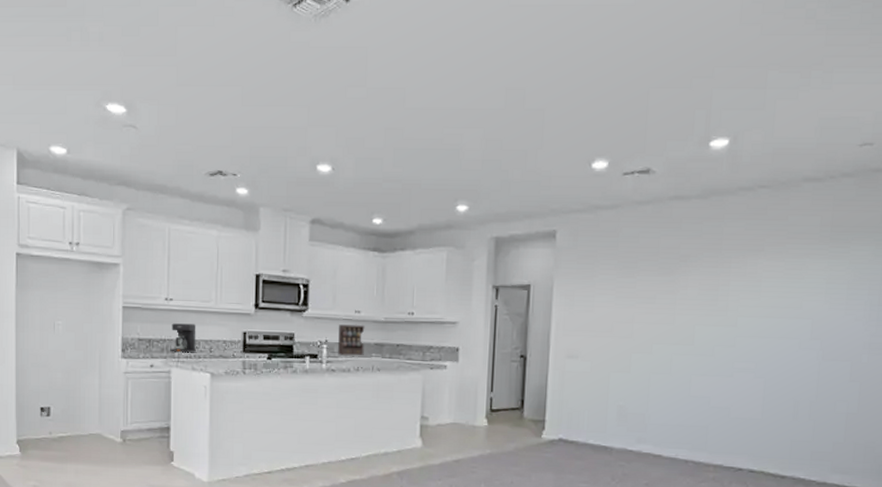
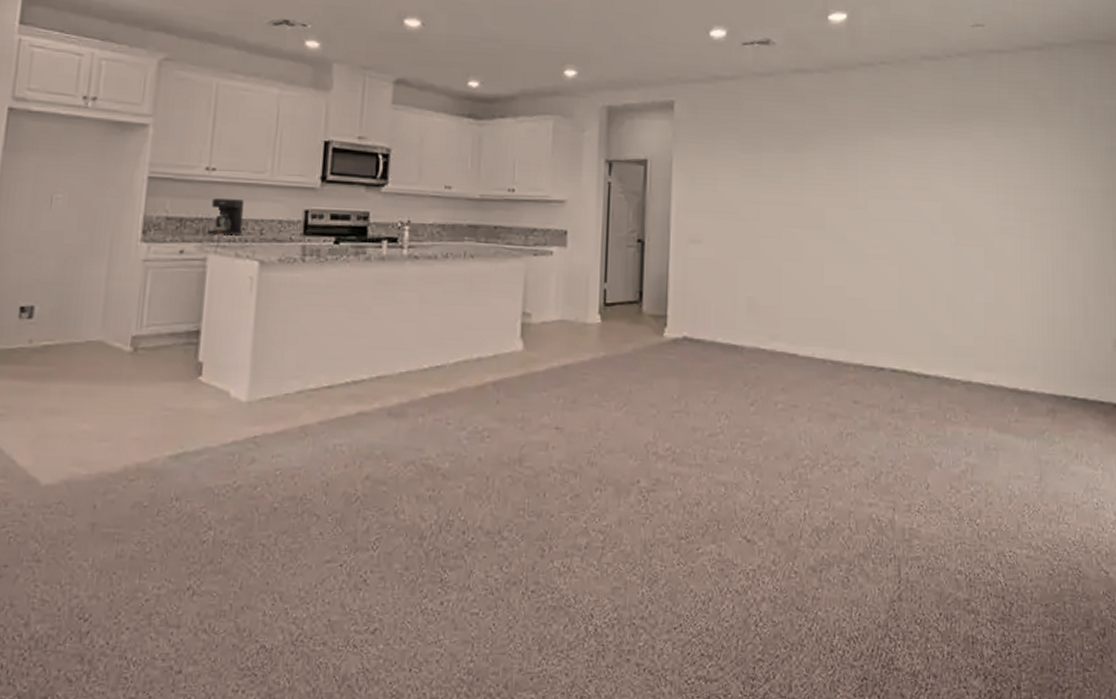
spice rack: present [338,324,365,356] -> none [423,202,457,240]

